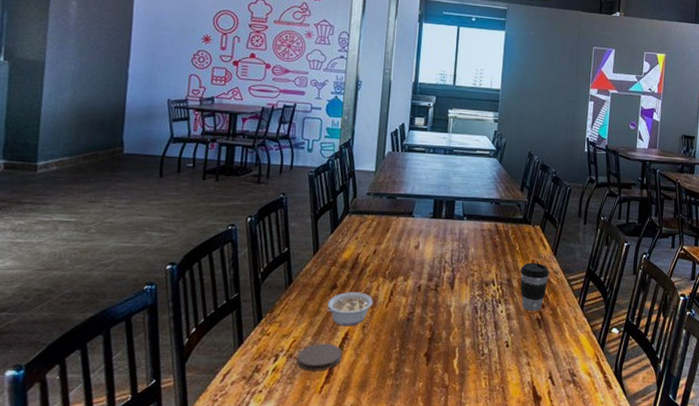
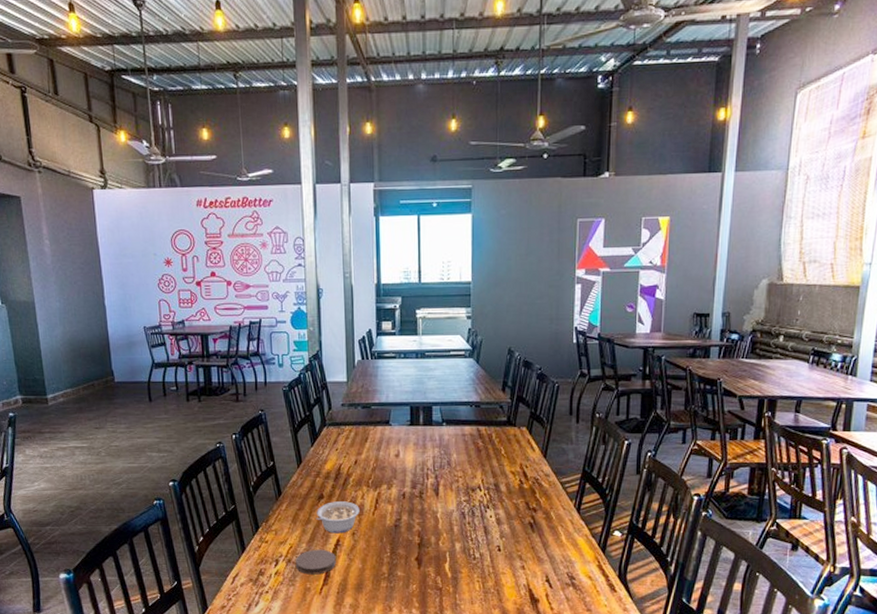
coffee cup: present [520,262,549,311] -> none [508,465,540,515]

